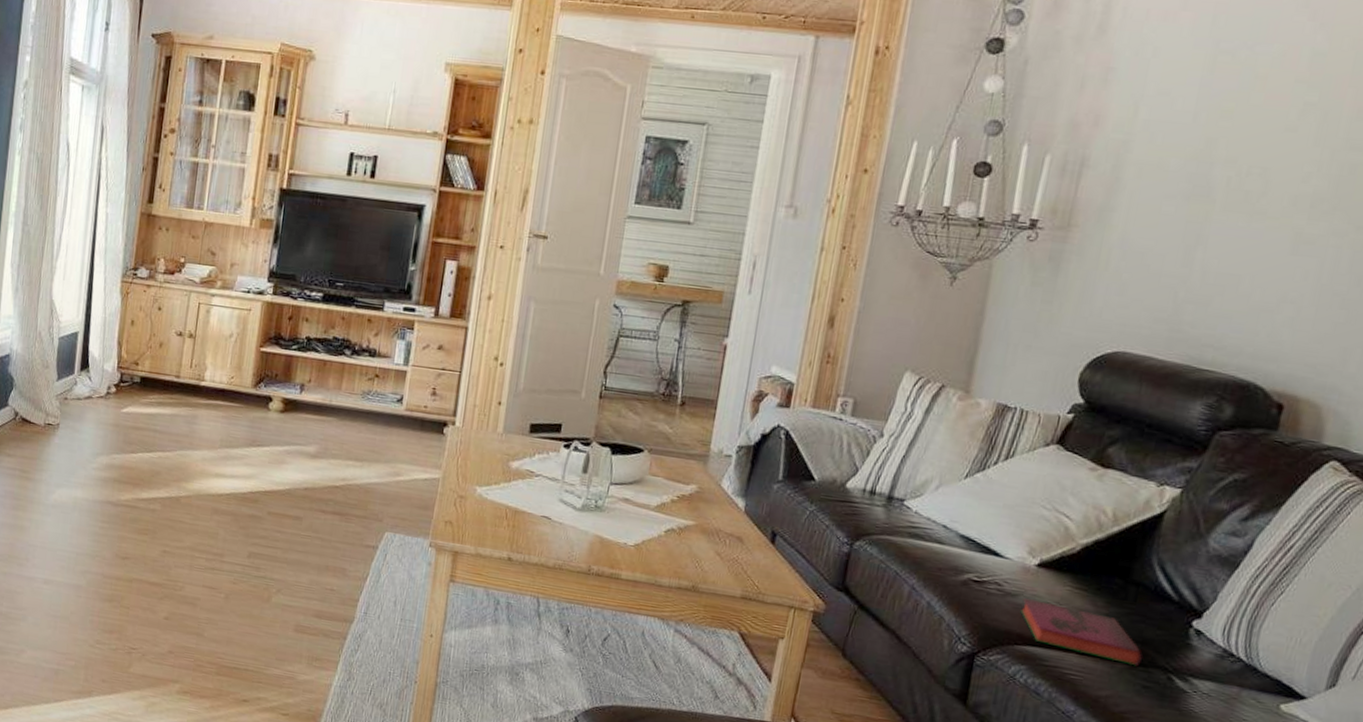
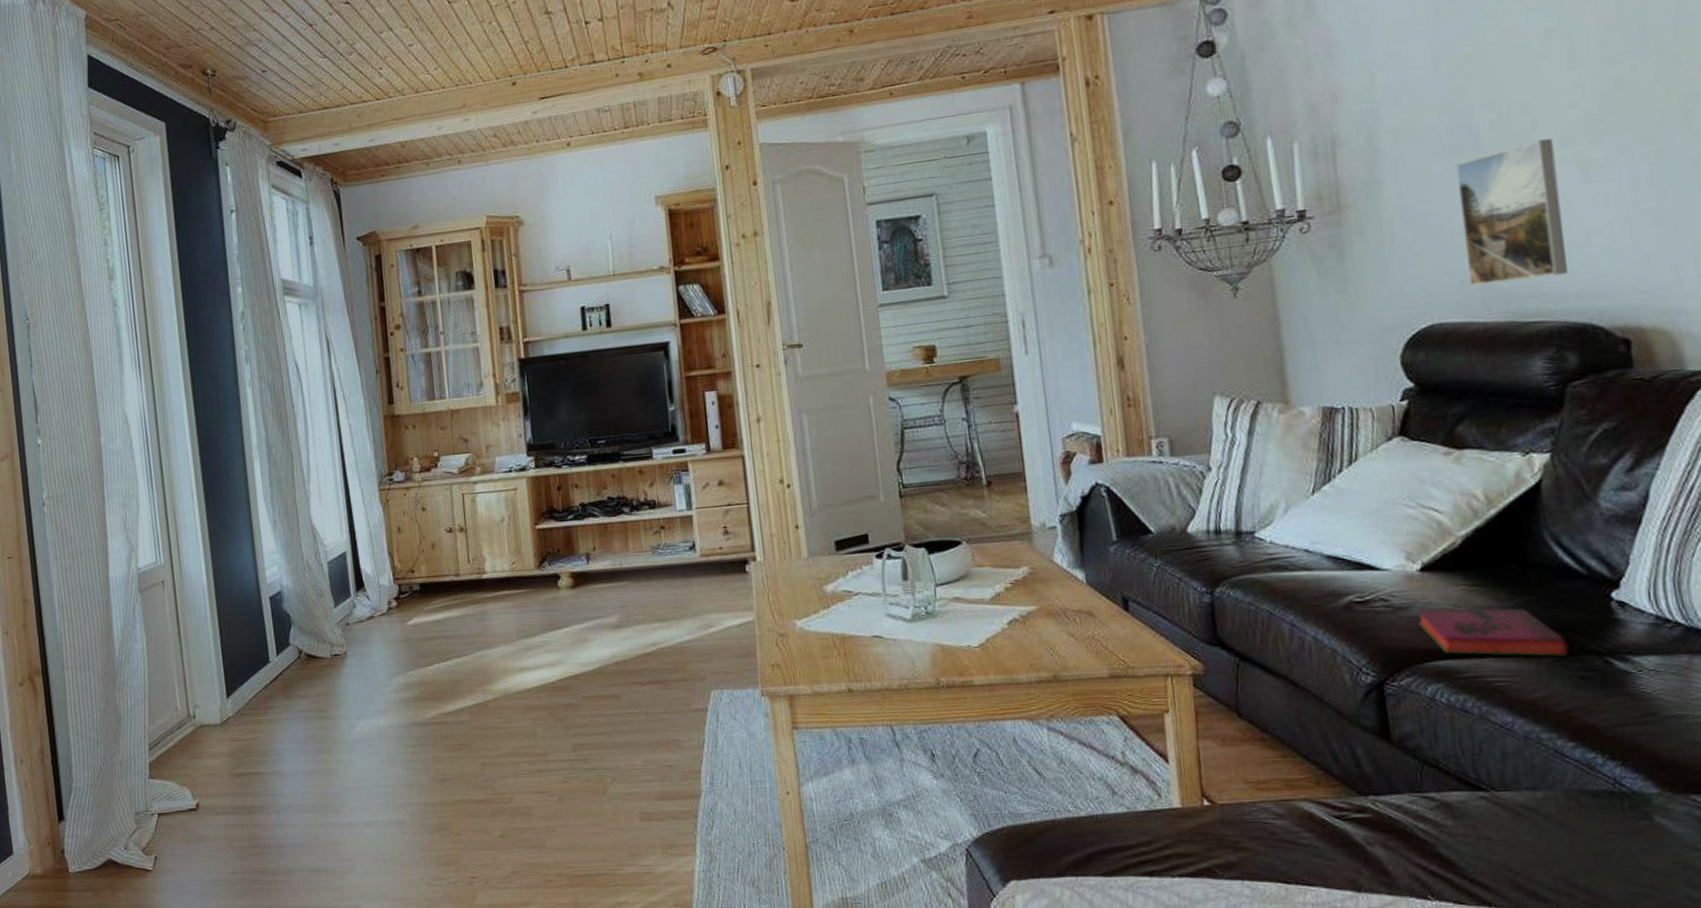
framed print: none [1161,205,1277,334] -> present [1455,139,1568,287]

